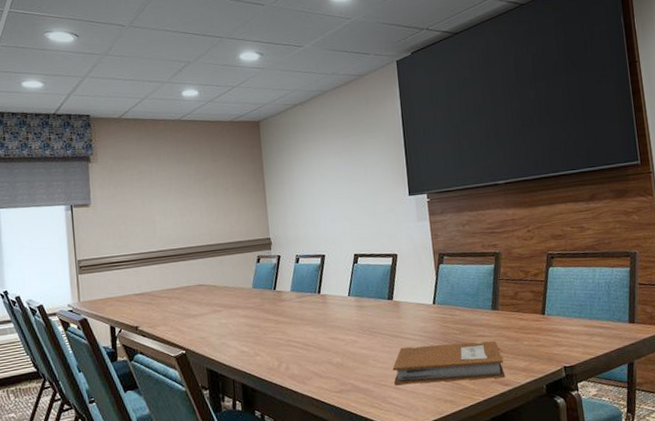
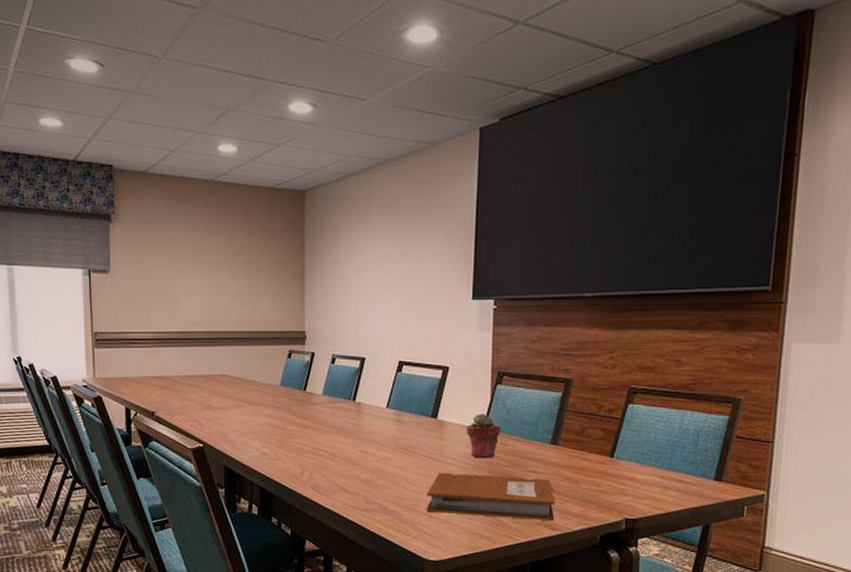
potted succulent: none [419,290,448,330] -> present [466,414,501,459]

